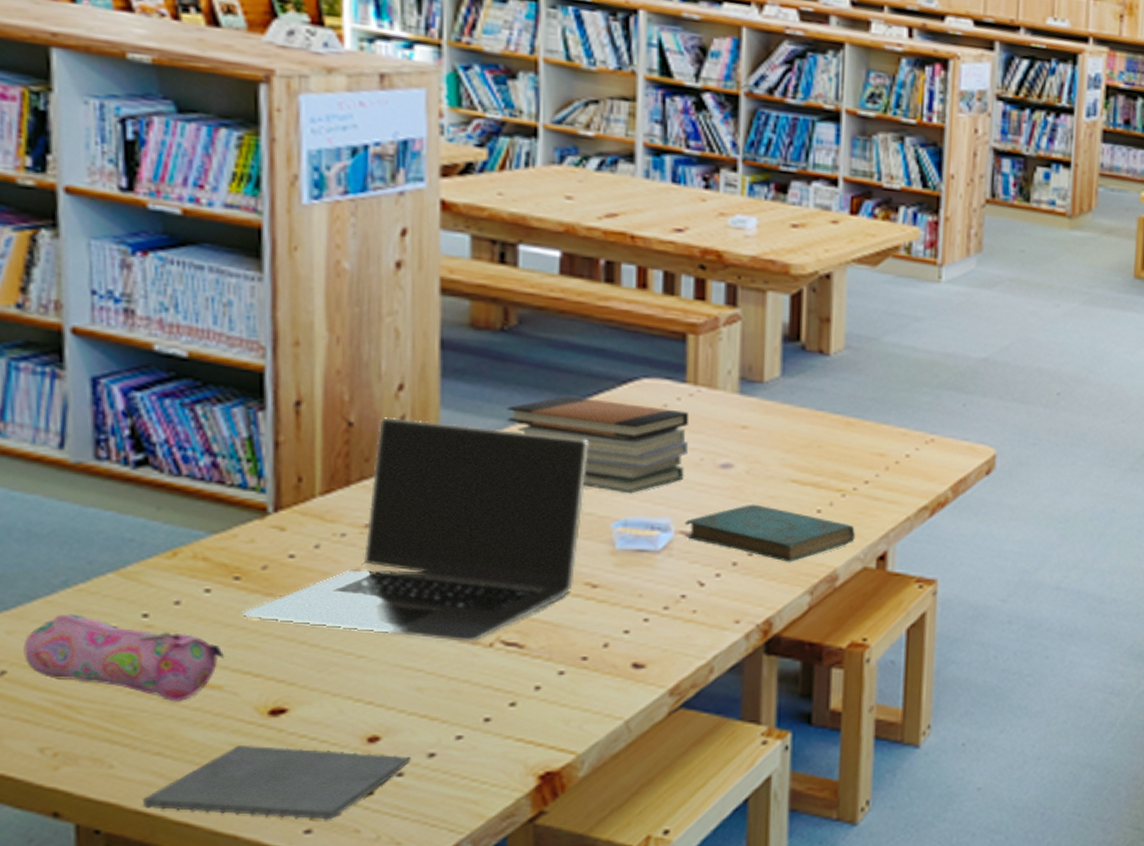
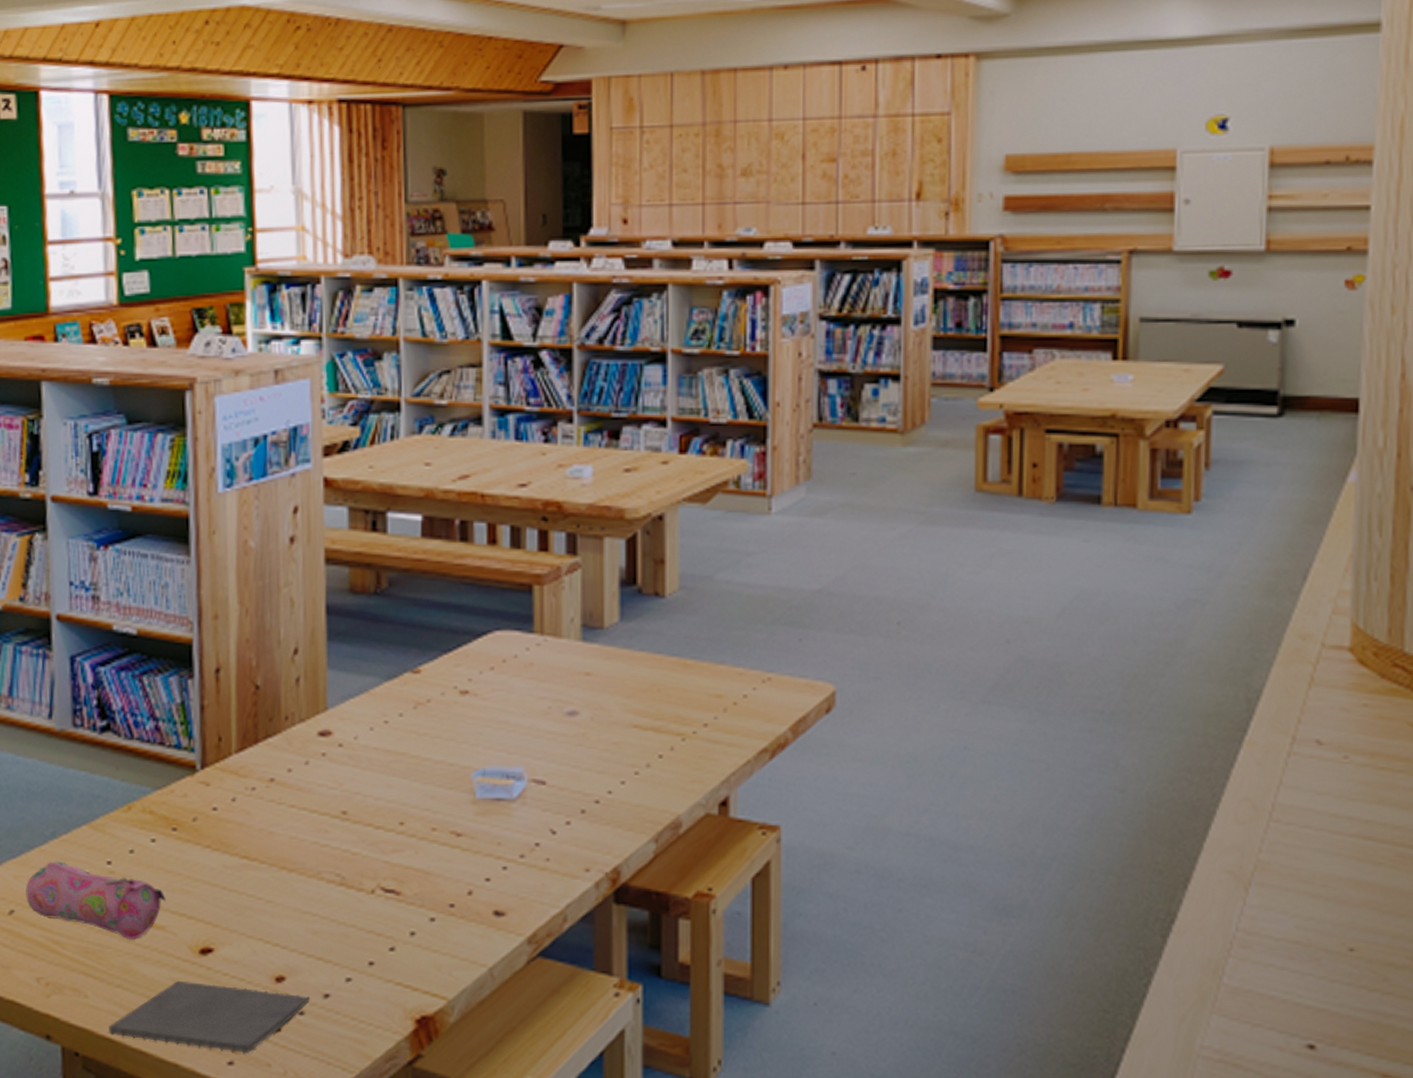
laptop: present [243,417,588,642] -> none [179,680,450,889]
book stack: present [507,395,690,494] -> none [381,651,538,744]
book: present [684,504,855,562] -> none [536,750,696,809]

